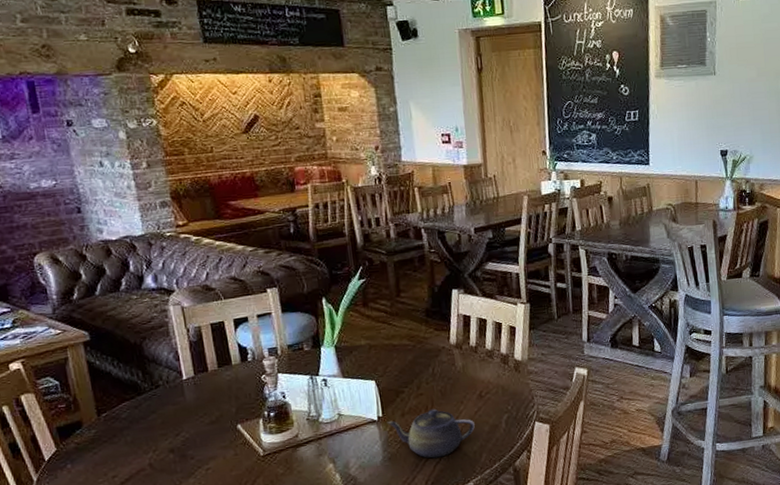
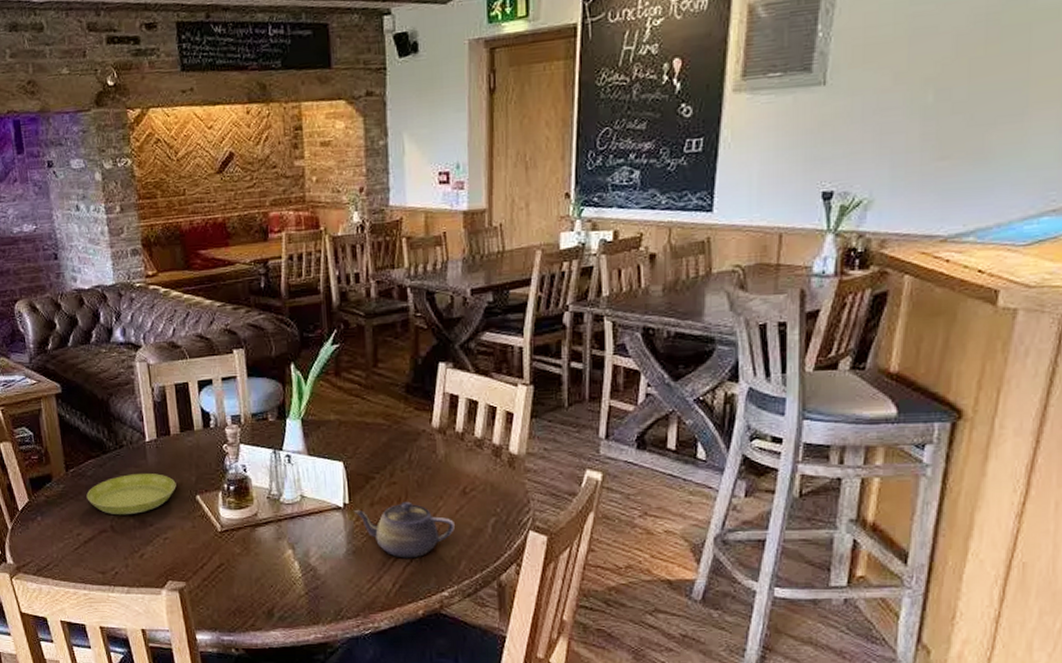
saucer: none [121,408,217,453] -> present [86,474,176,515]

